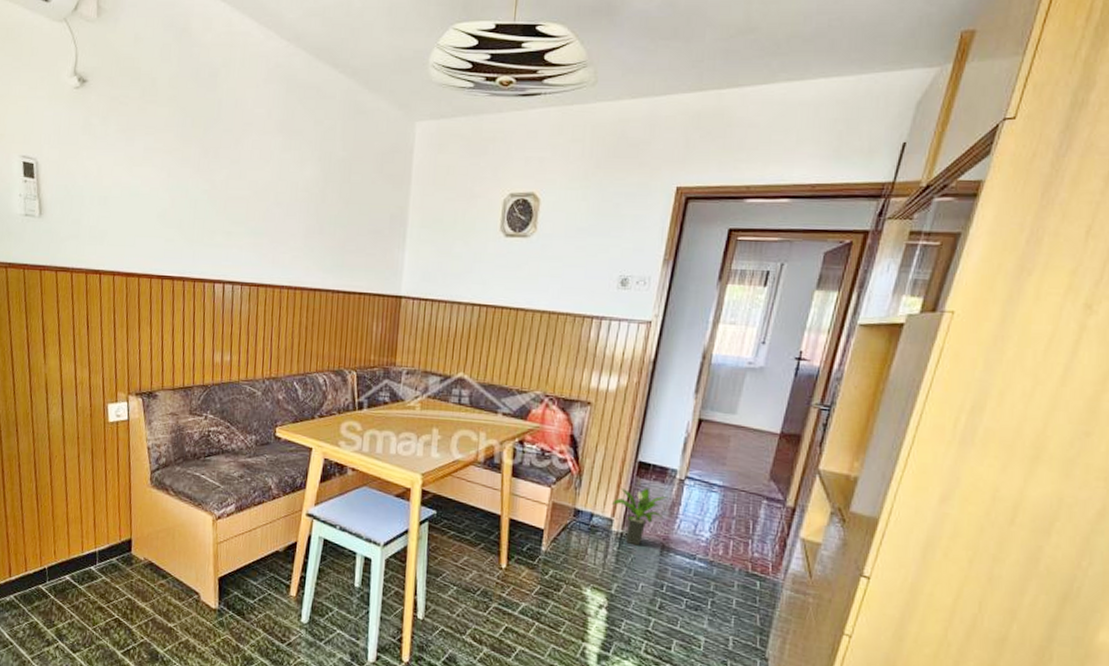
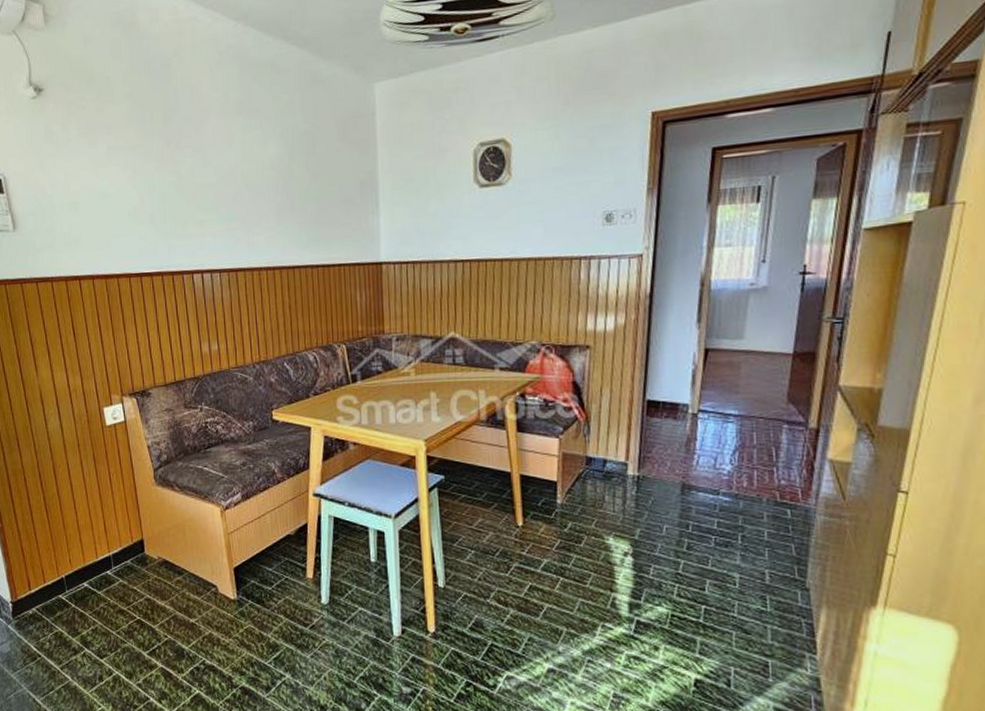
potted plant: present [611,487,667,546] -> none [624,426,681,488]

